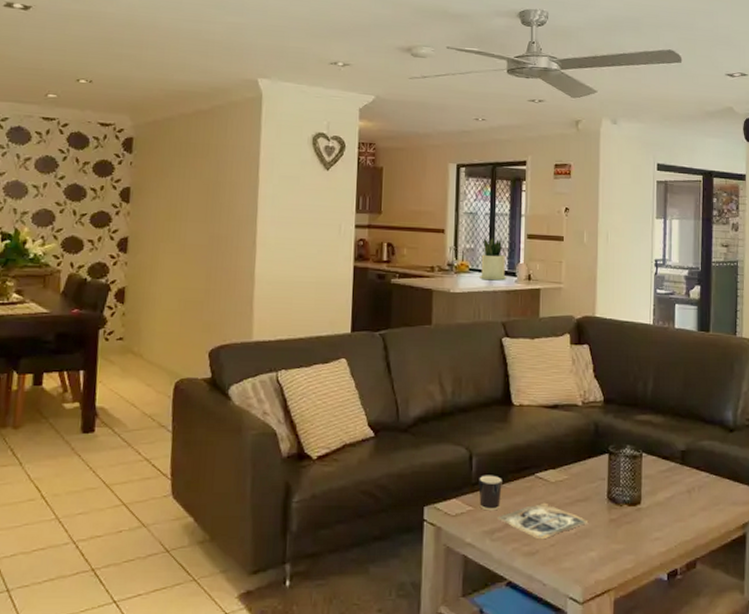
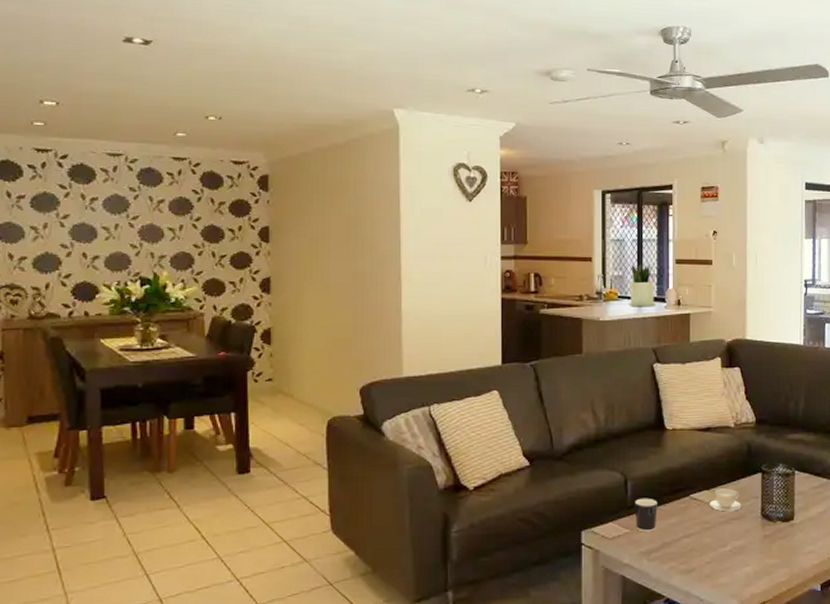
magazine: present [497,502,589,540] -> none [654,522,743,558]
teacup: none [555,468,588,493] -> present [709,488,742,512]

